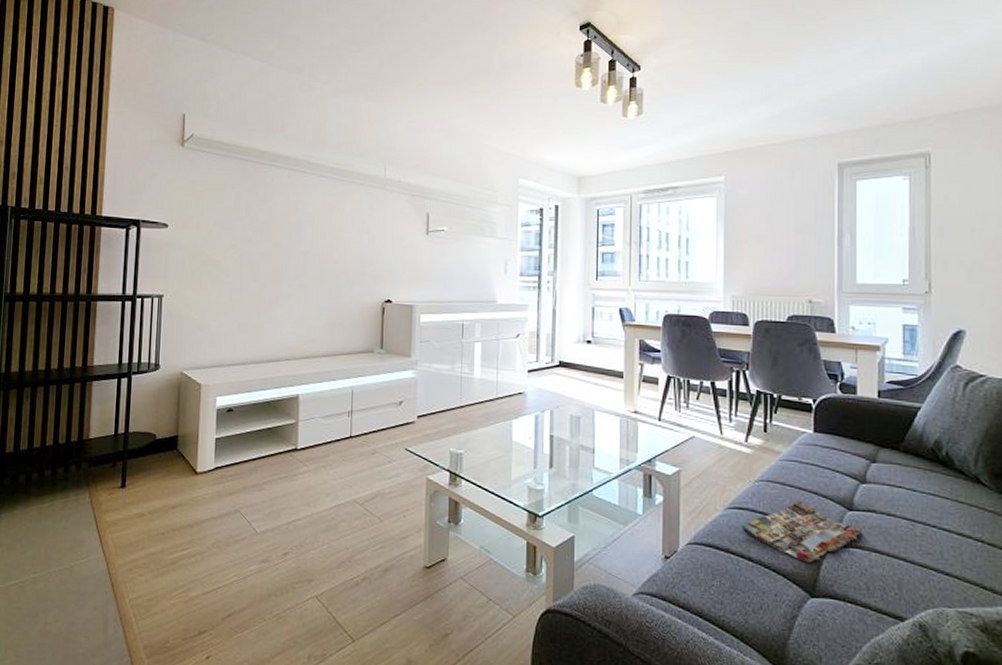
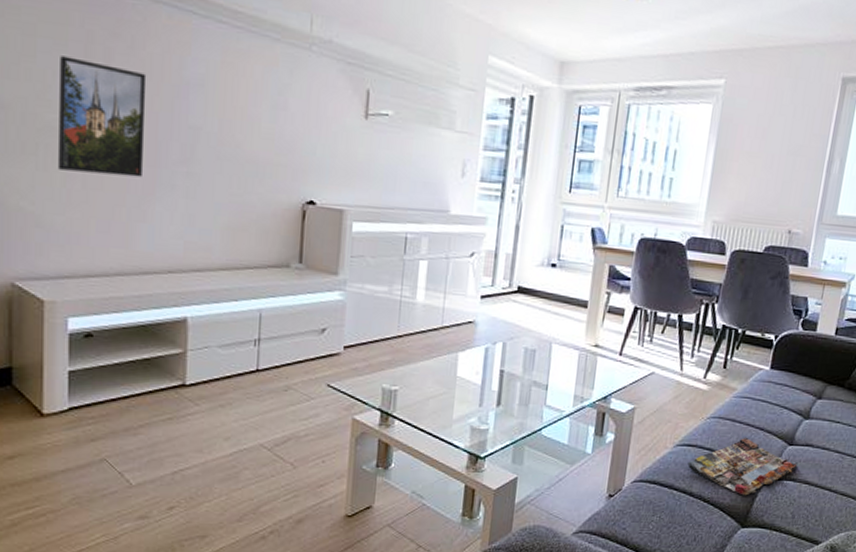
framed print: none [215,211,273,290] -> present [59,56,147,178]

